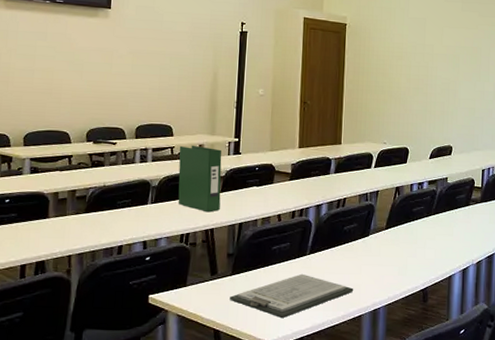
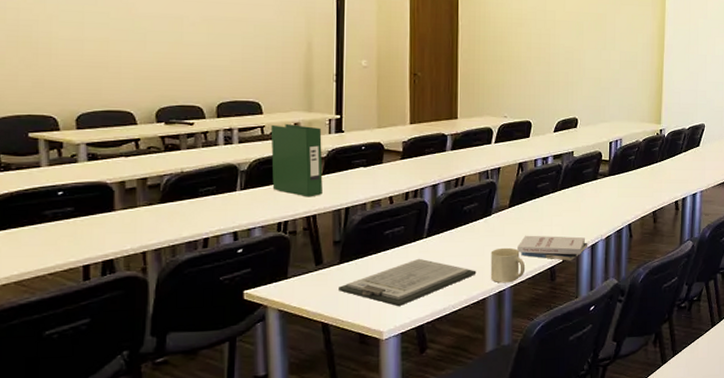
cup: none [366,267,400,302] -> present [490,247,526,283]
books: none [392,256,460,284] -> present [517,235,588,261]

